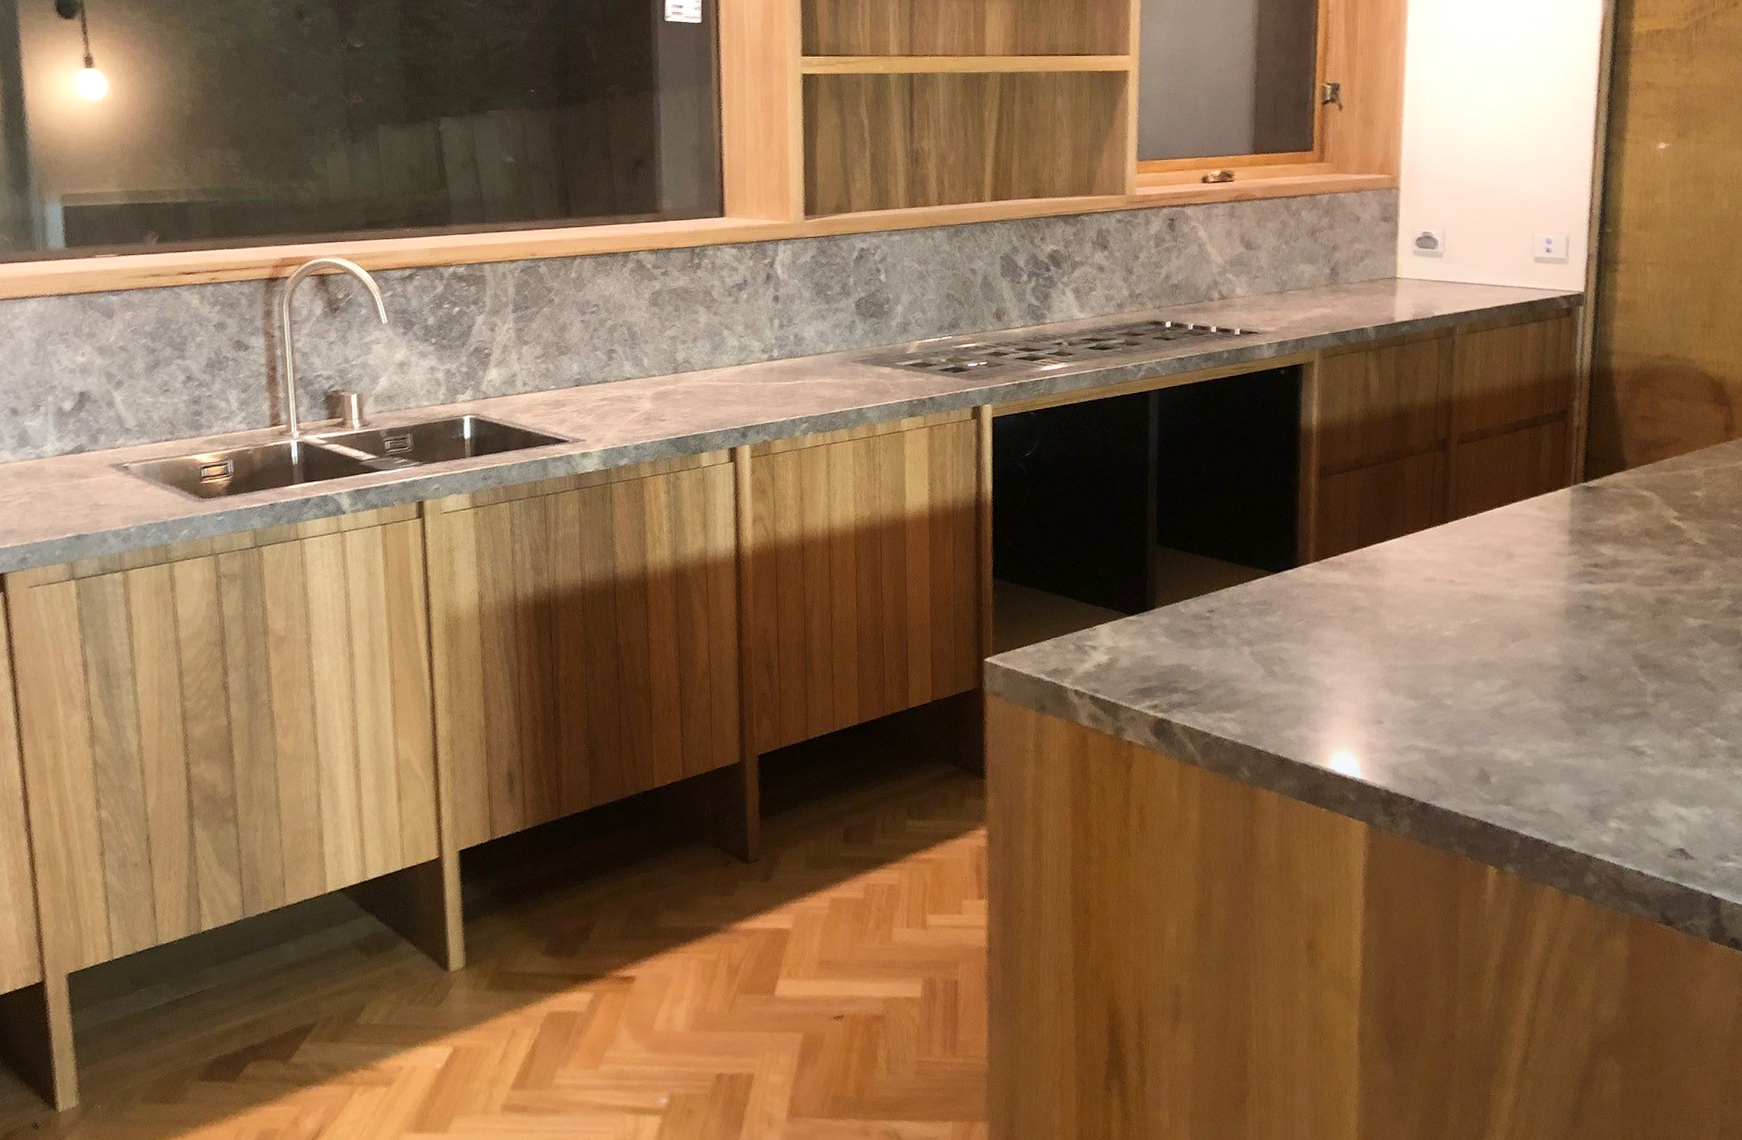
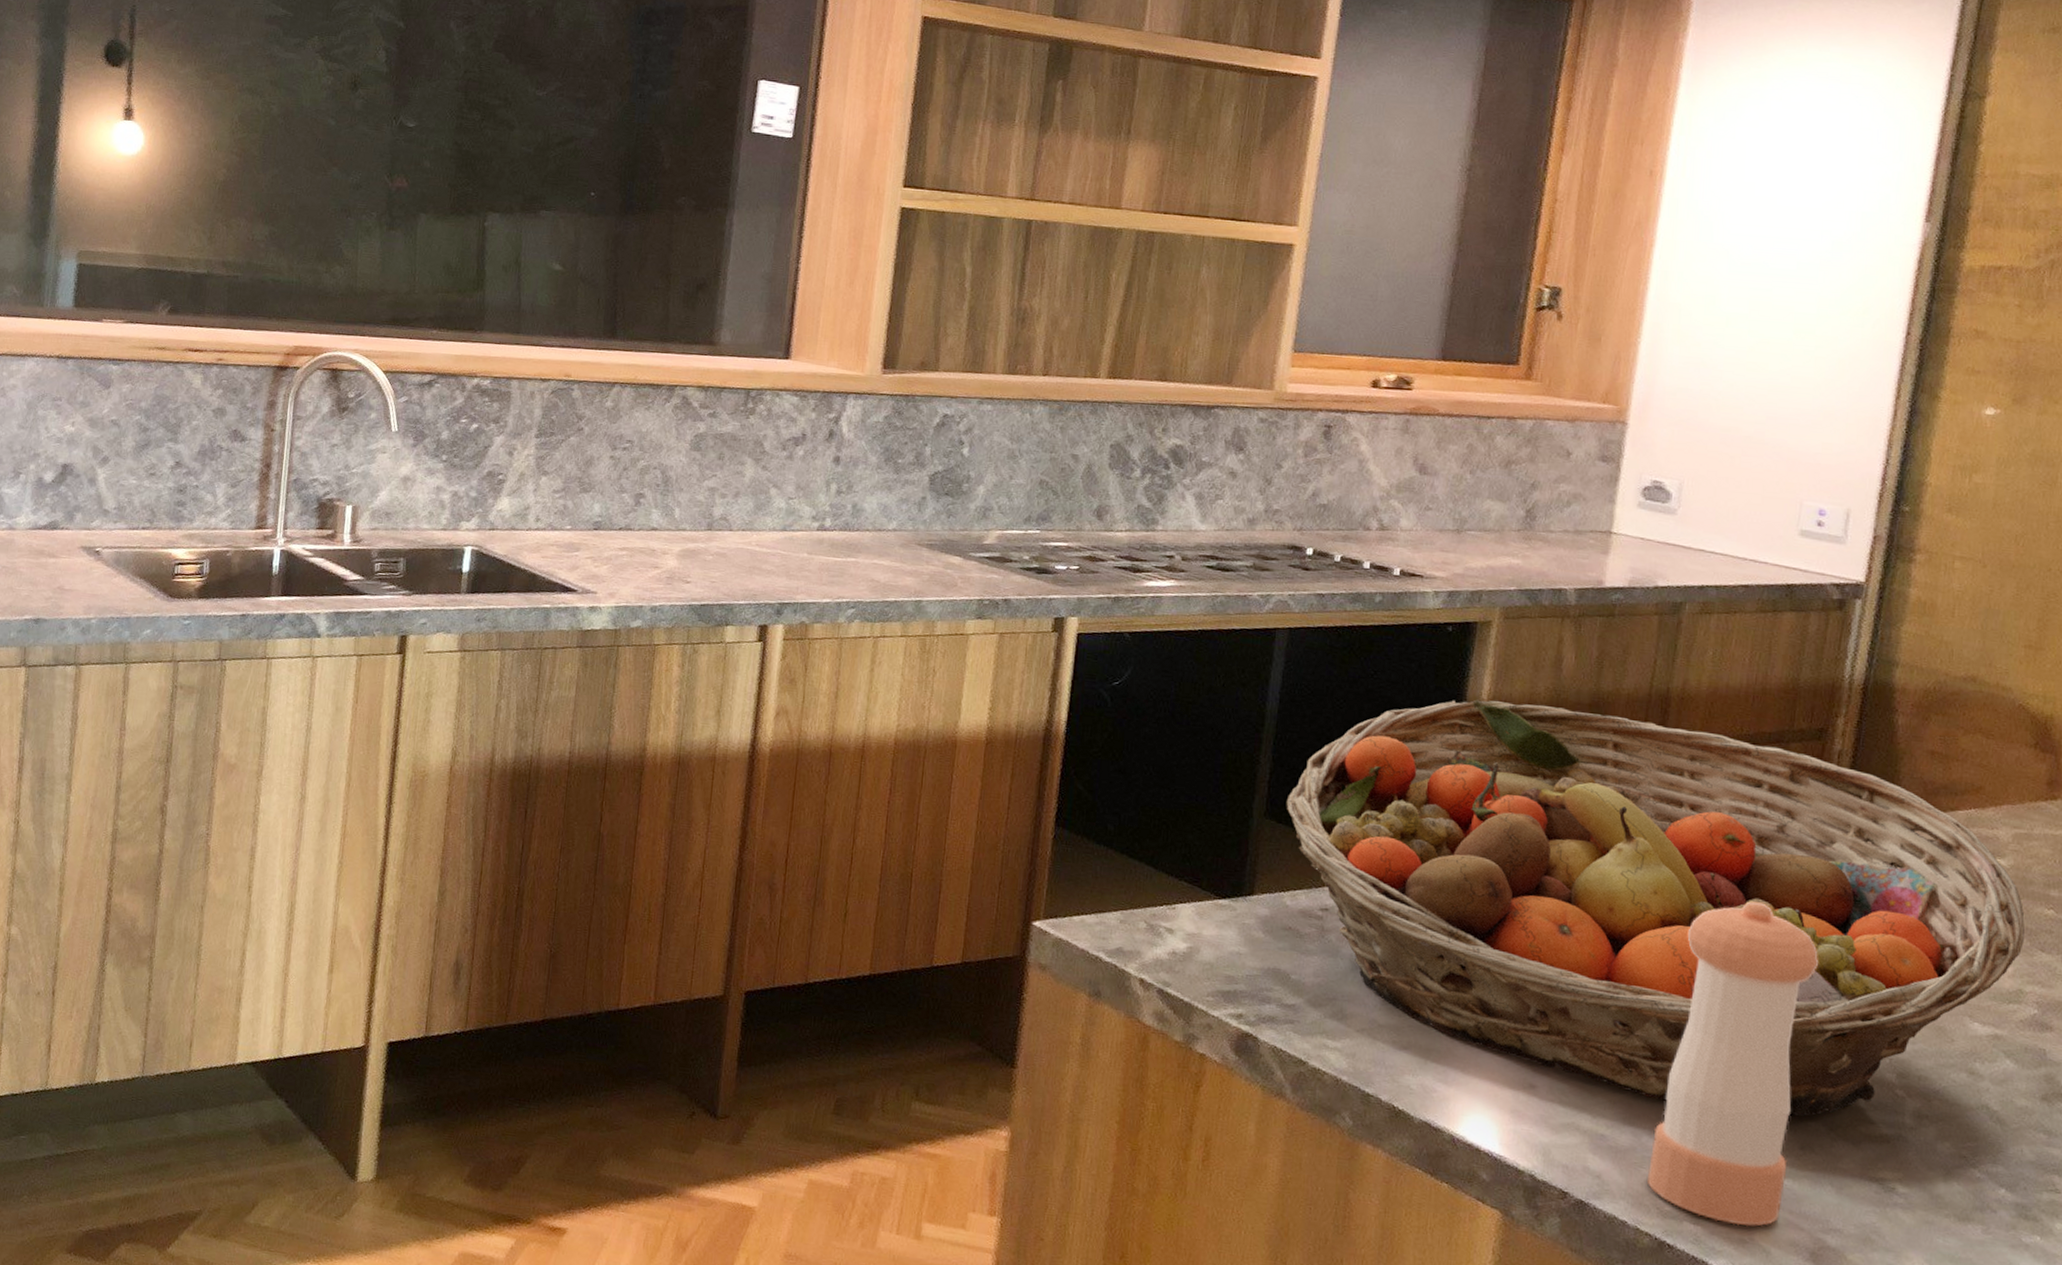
fruit basket: none [1172,423,1718,716] -> present [1286,699,2025,1117]
pepper shaker: none [1469,552,1576,801] -> present [1646,901,1818,1227]

